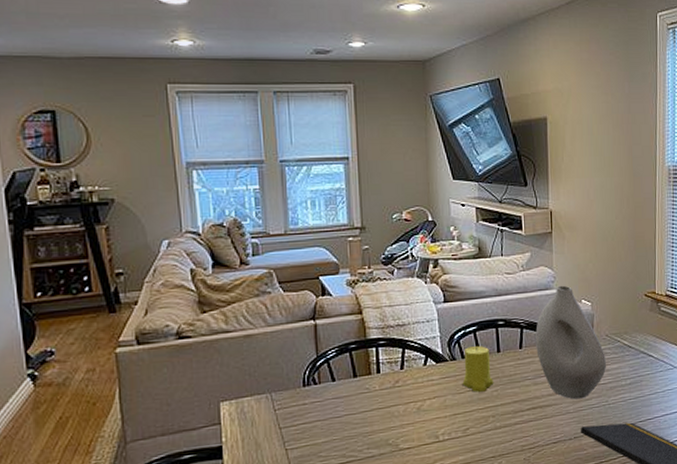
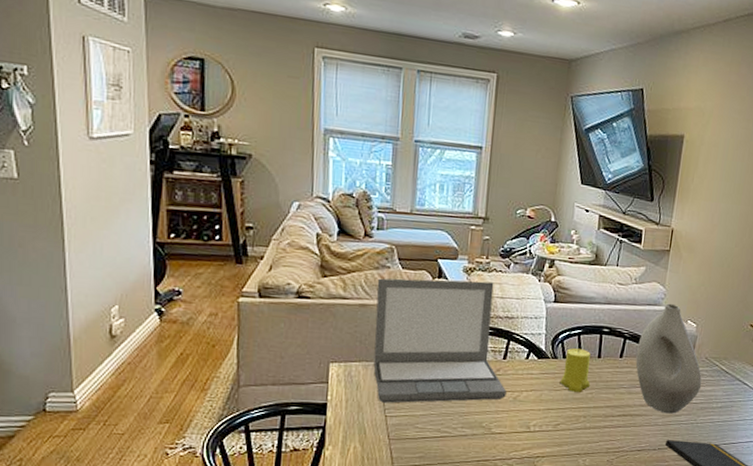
laptop: none [259,291,409,436] -> present [373,278,507,403]

